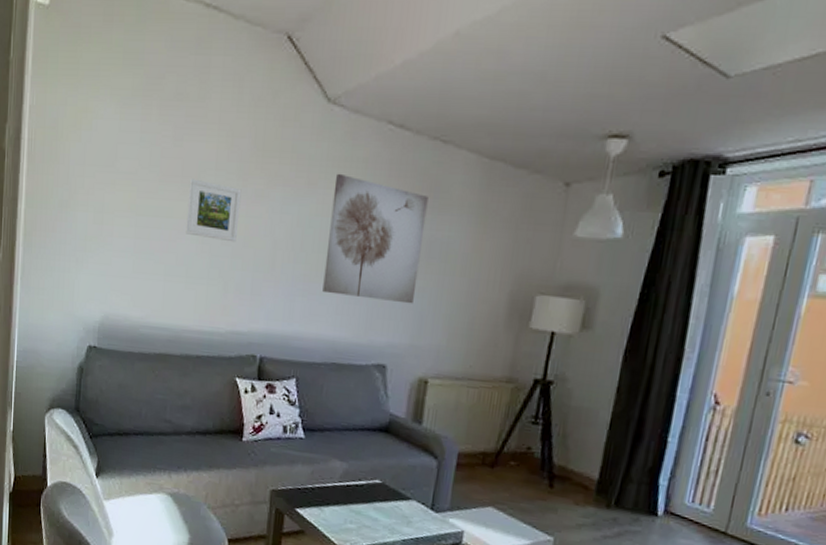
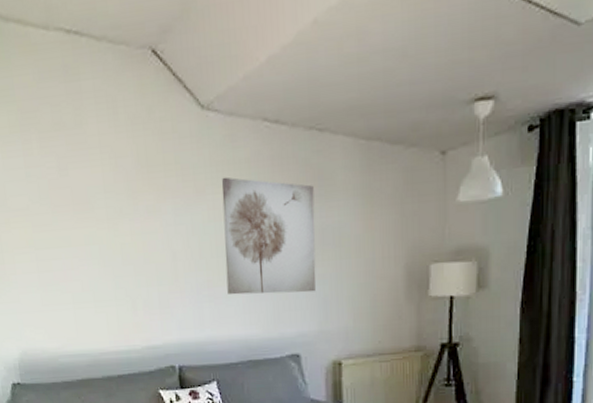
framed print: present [185,178,242,243] -> none [81,204,137,261]

